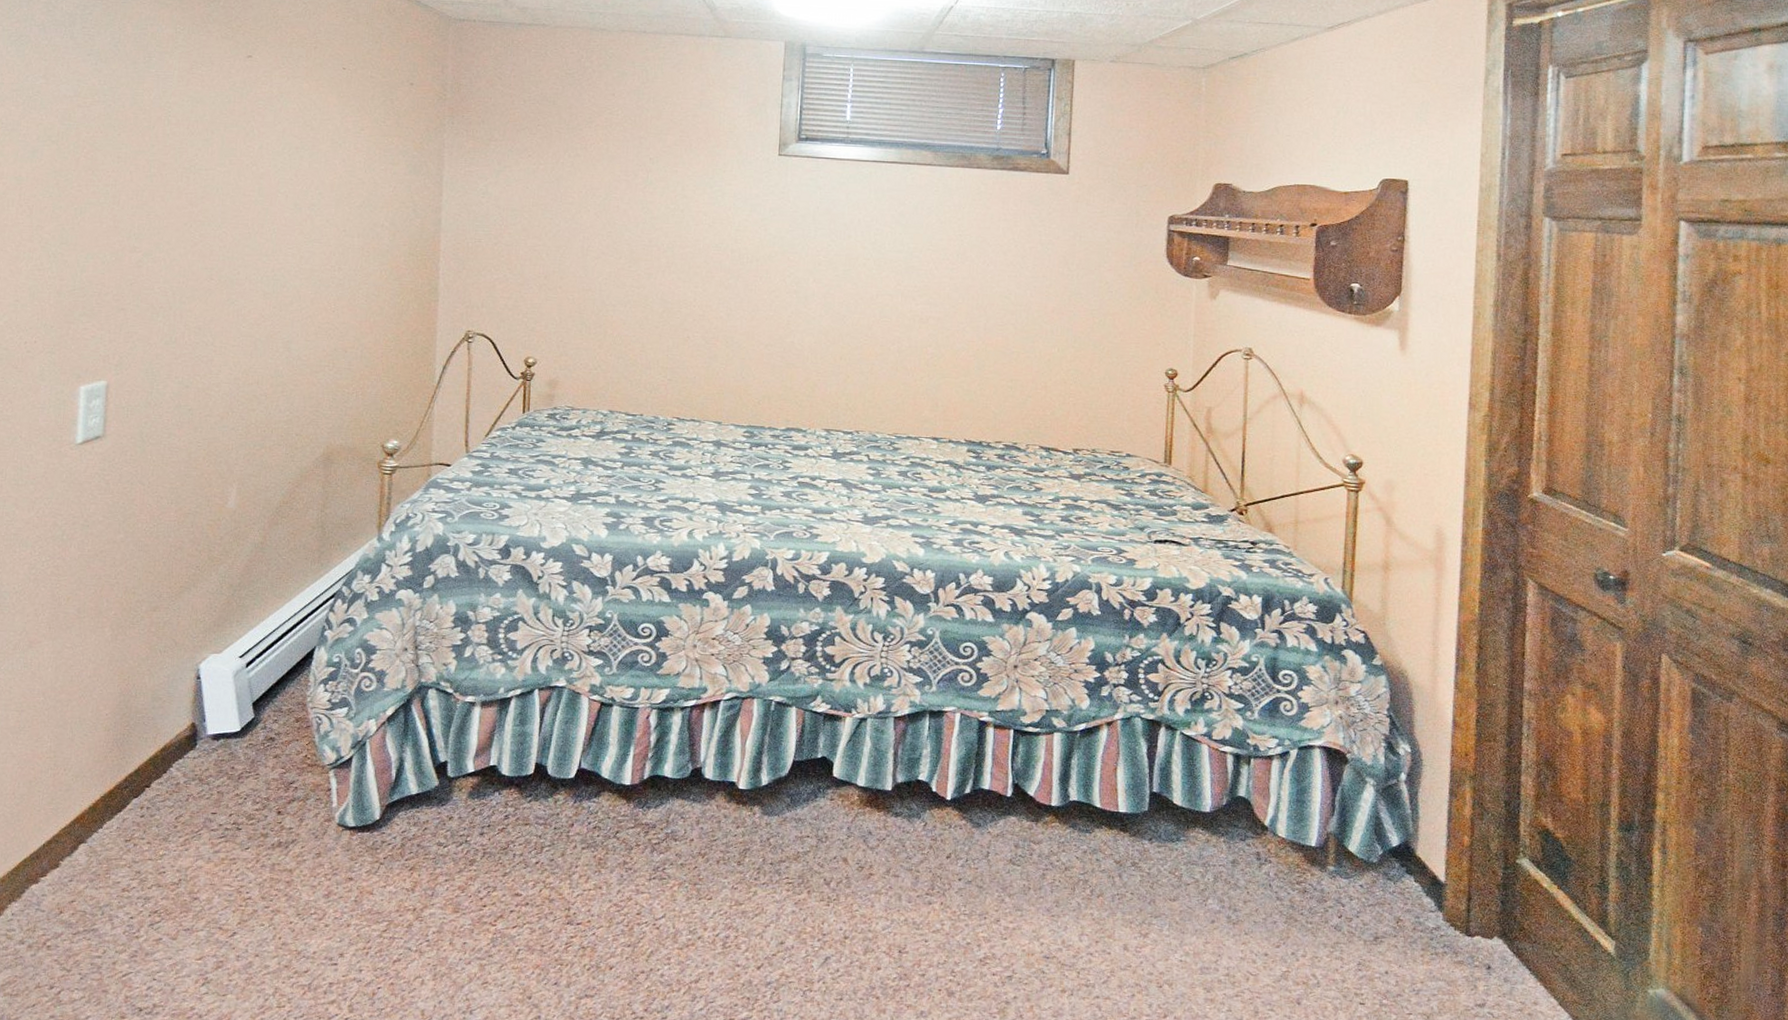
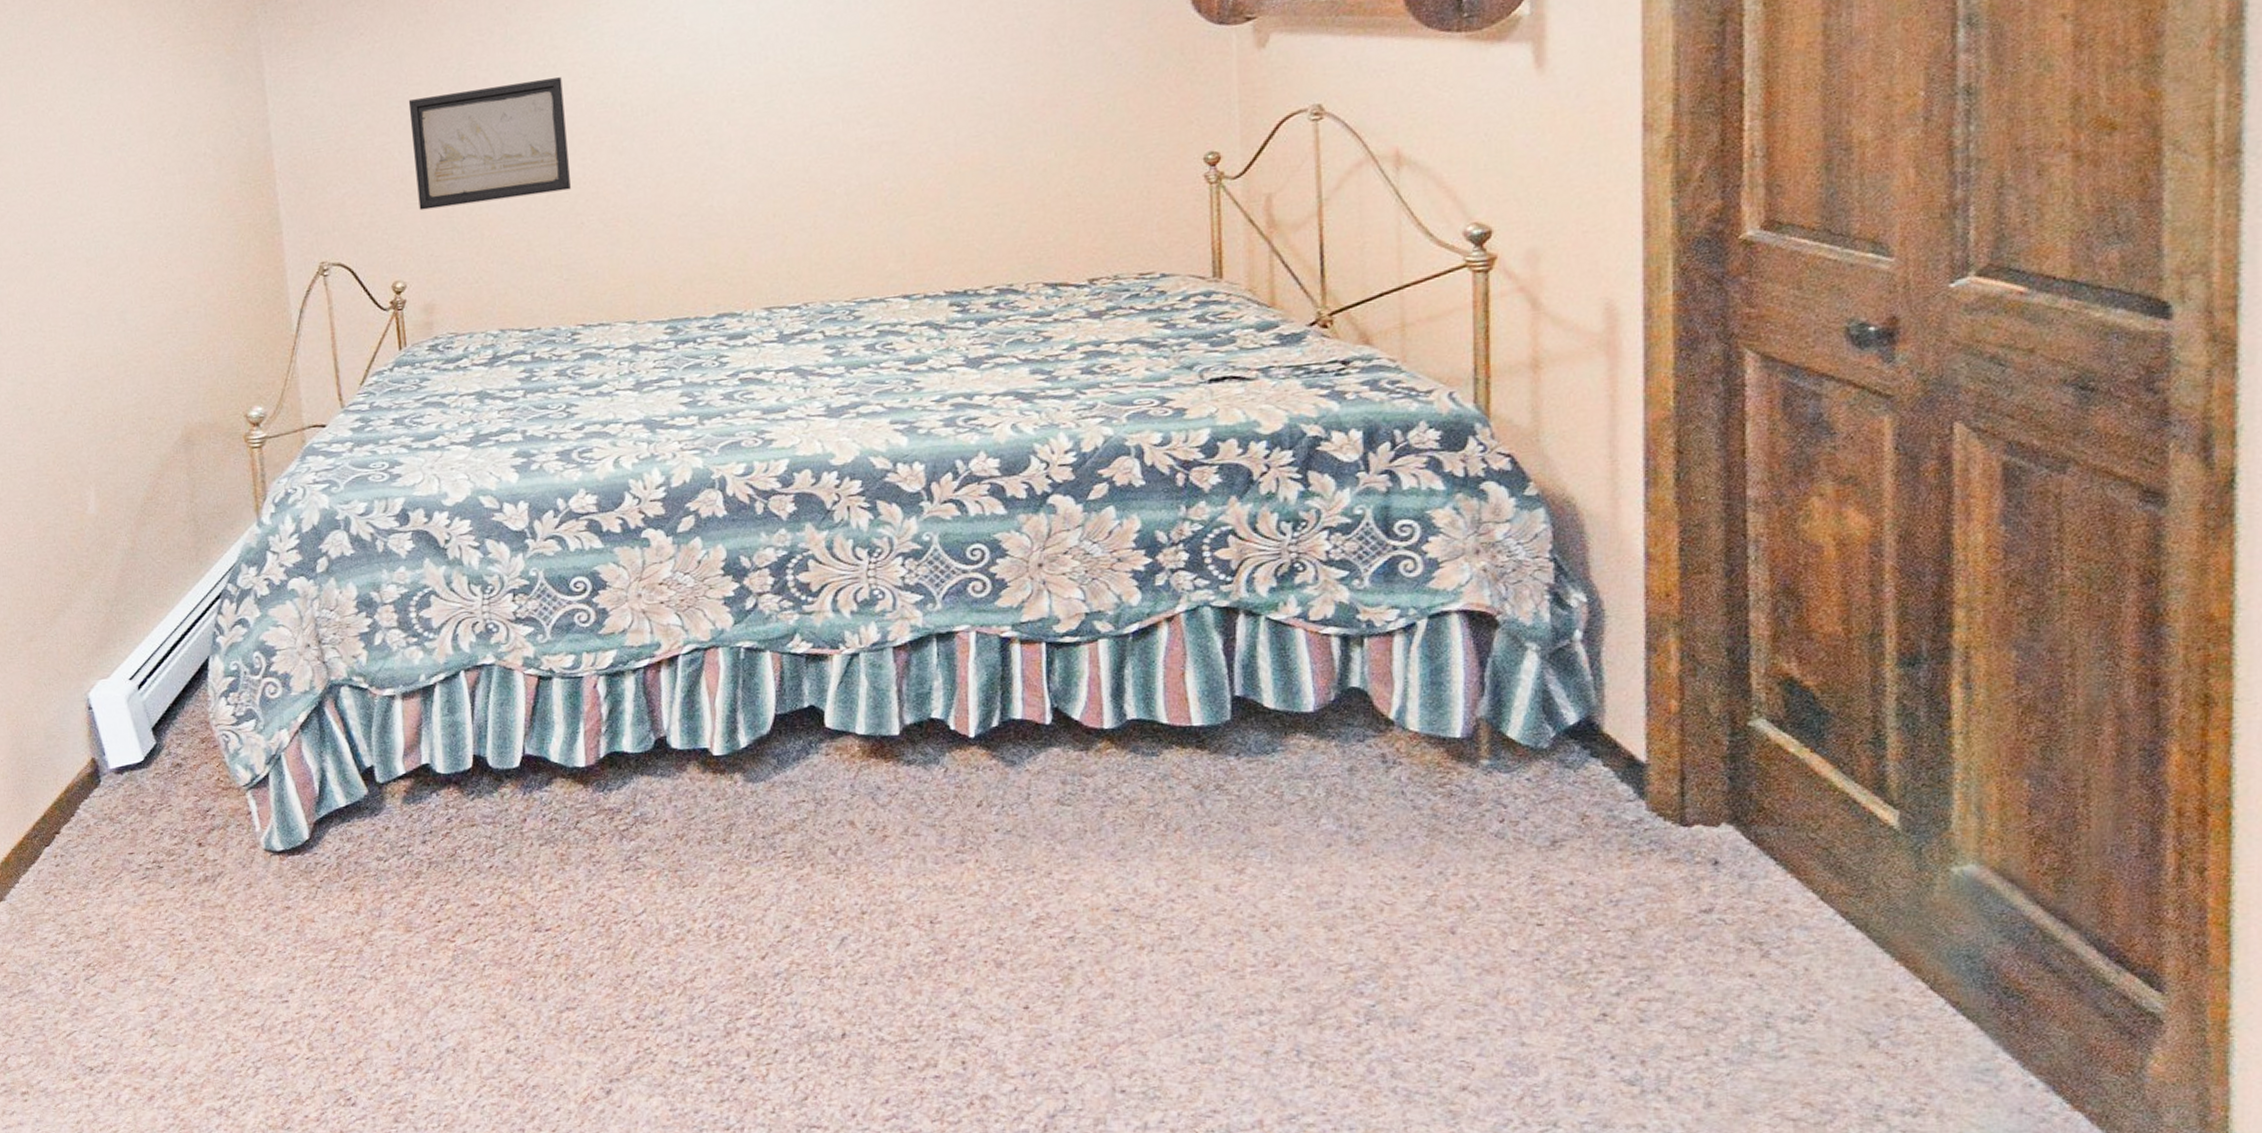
wall art: none [557,215,687,309] -> present [408,77,571,211]

